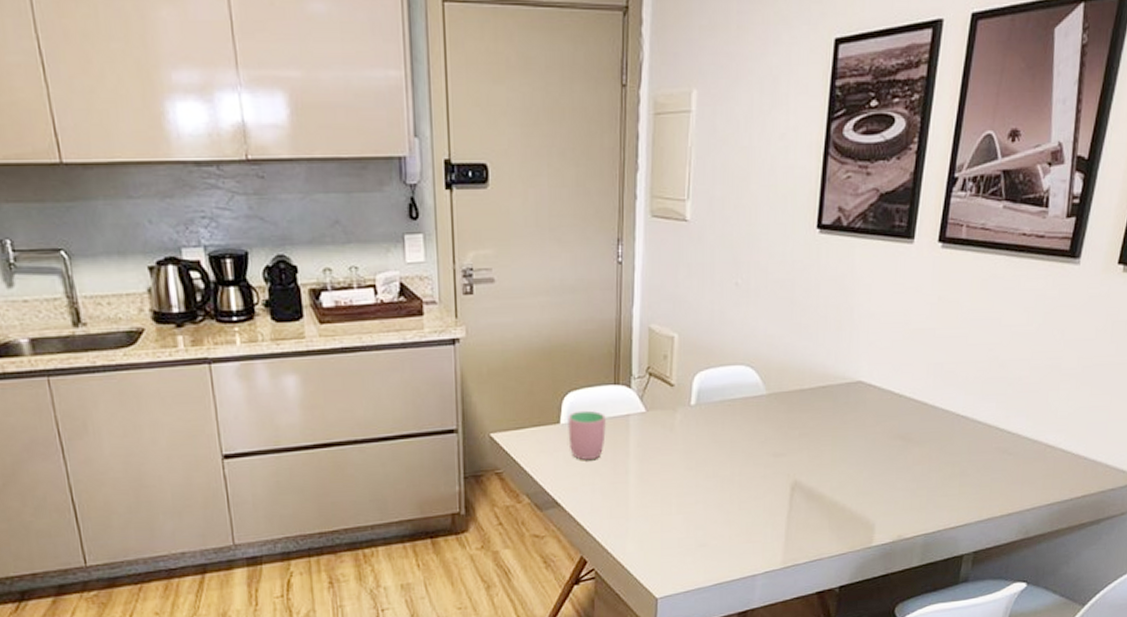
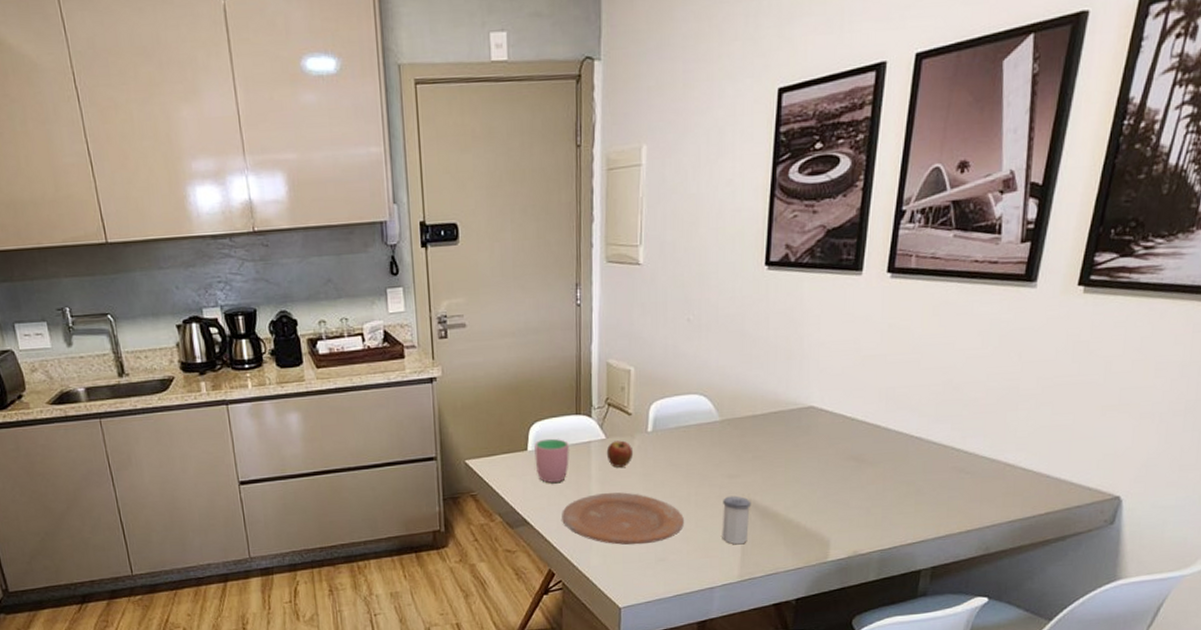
plate: none [596,471,727,529] -> present [562,492,684,545]
fruit: none [646,414,675,444] -> present [606,440,634,468]
salt shaker: none [765,475,797,529] -> present [722,495,752,545]

